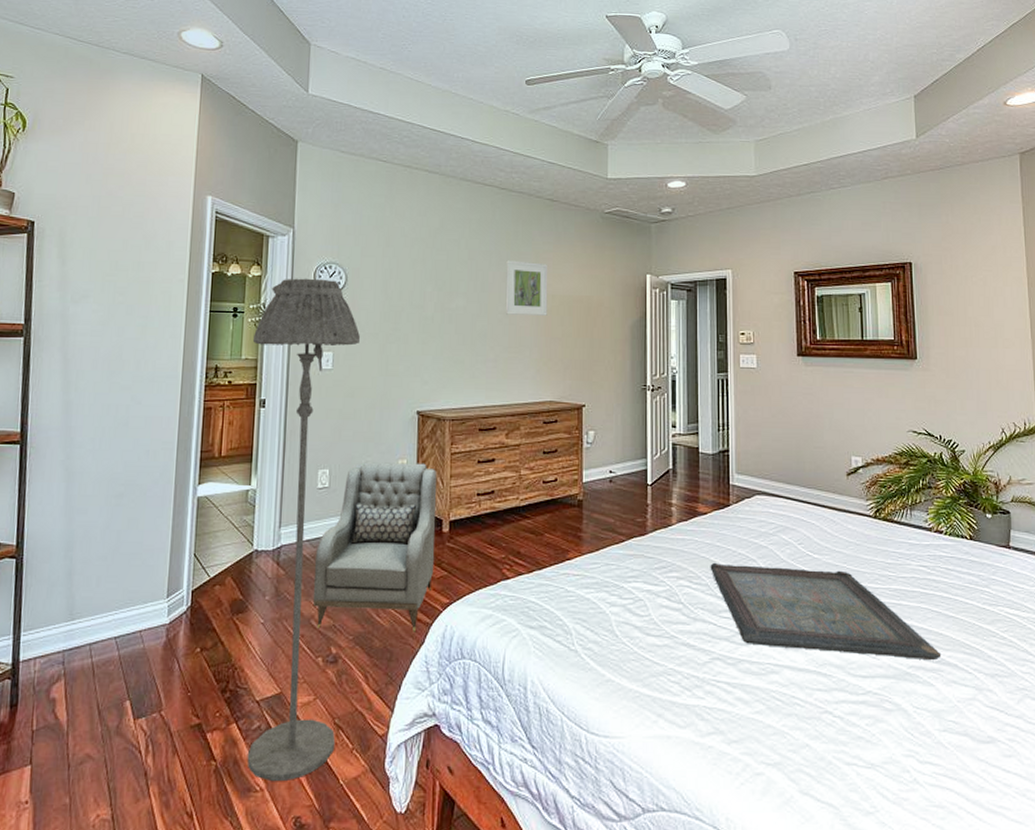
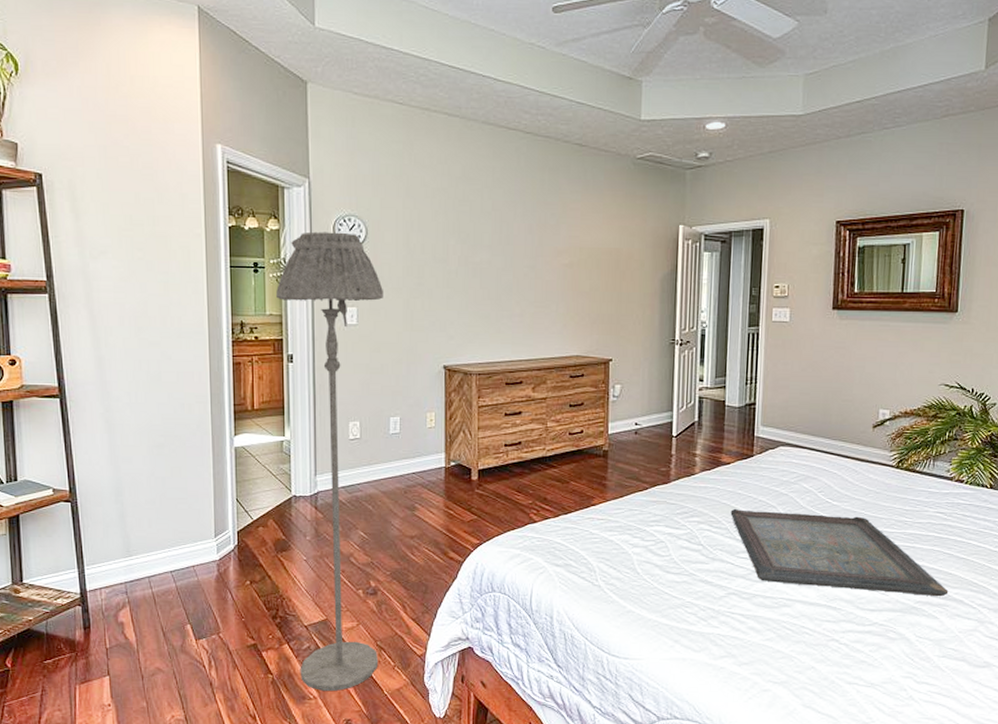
armchair: present [312,462,438,632] -> none [350,415,466,569]
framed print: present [505,260,548,316] -> none [531,211,576,269]

